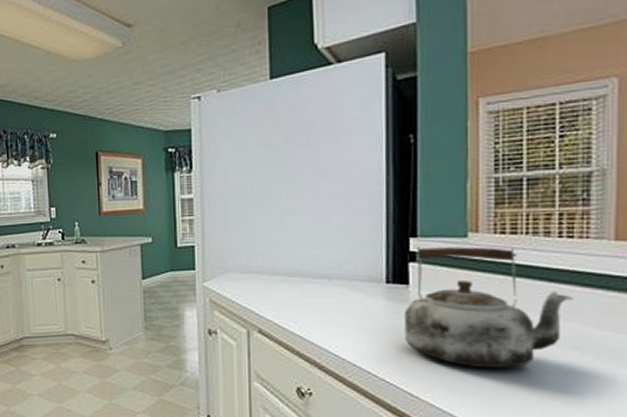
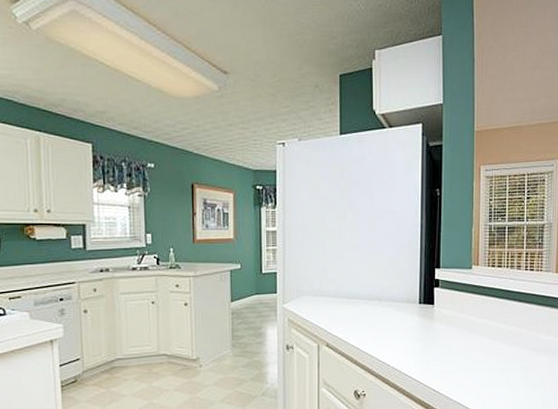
kettle: present [405,246,574,369] -> none [431,275,533,367]

